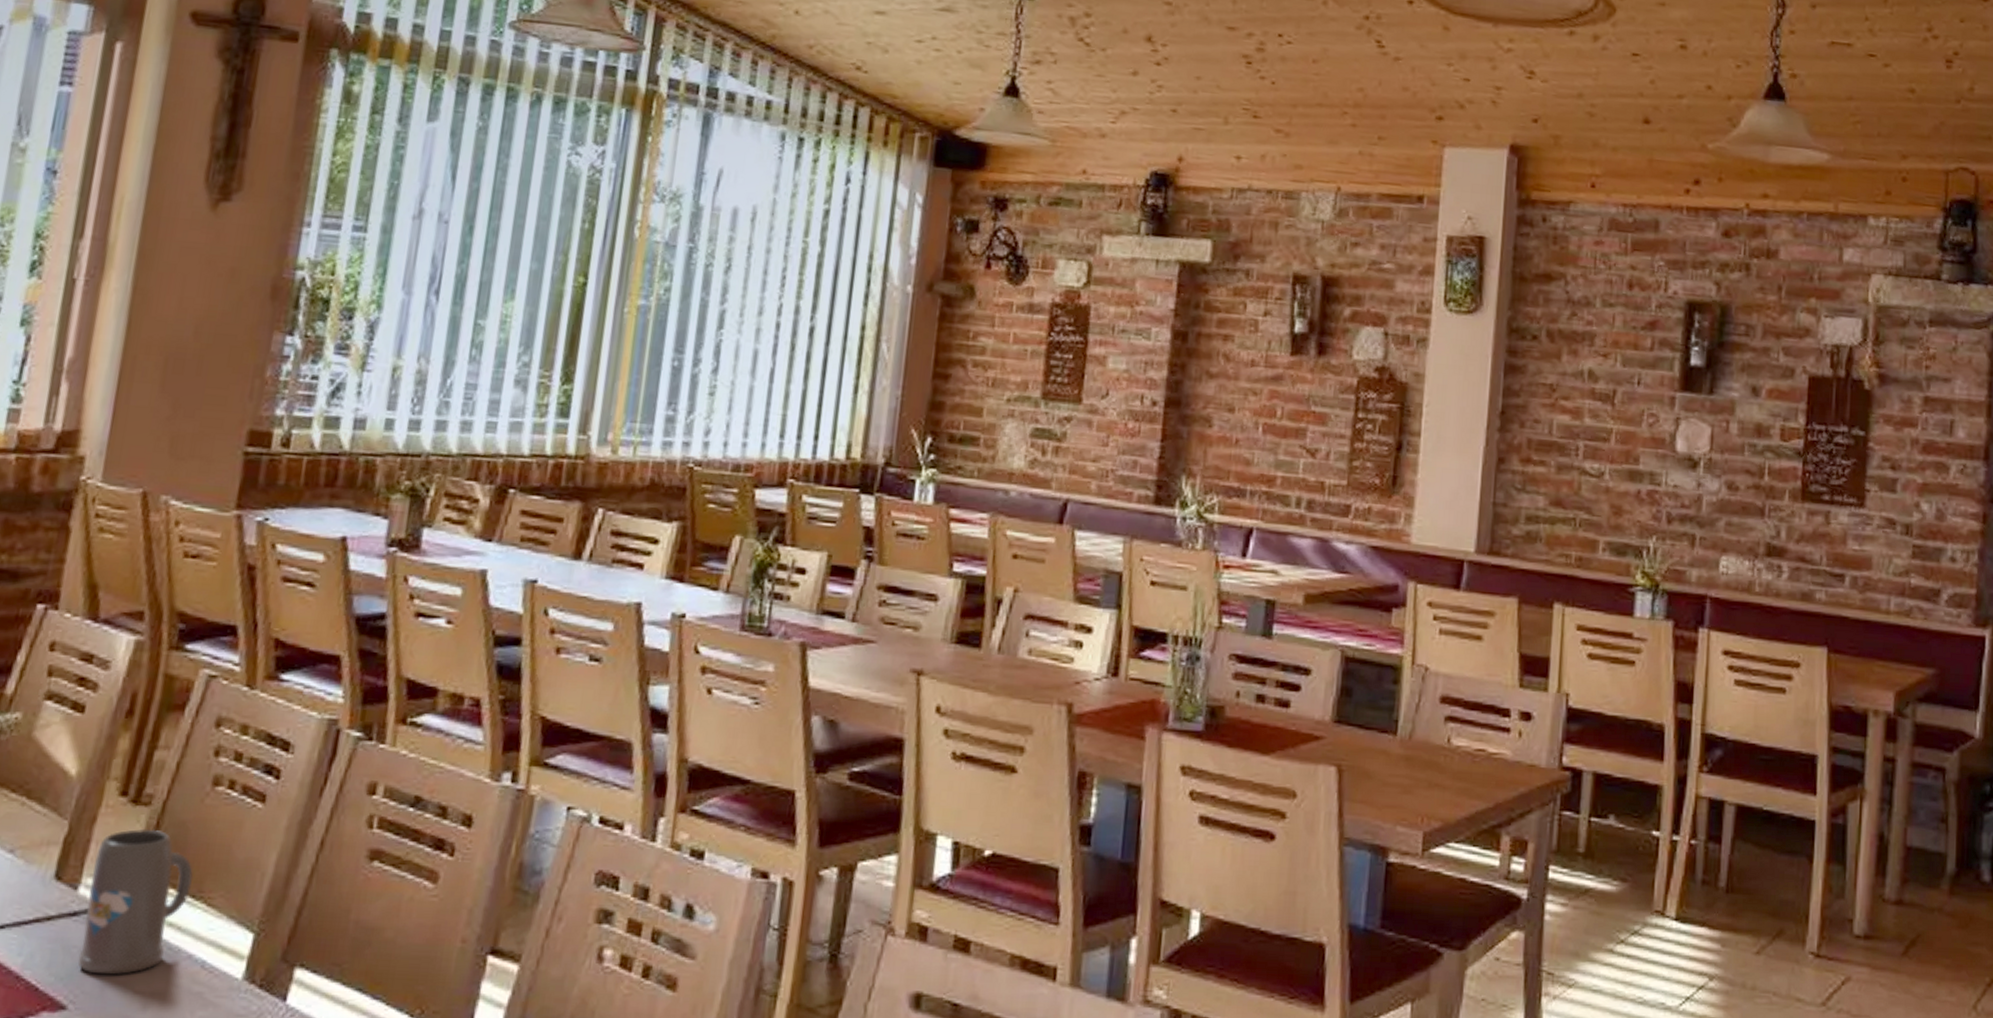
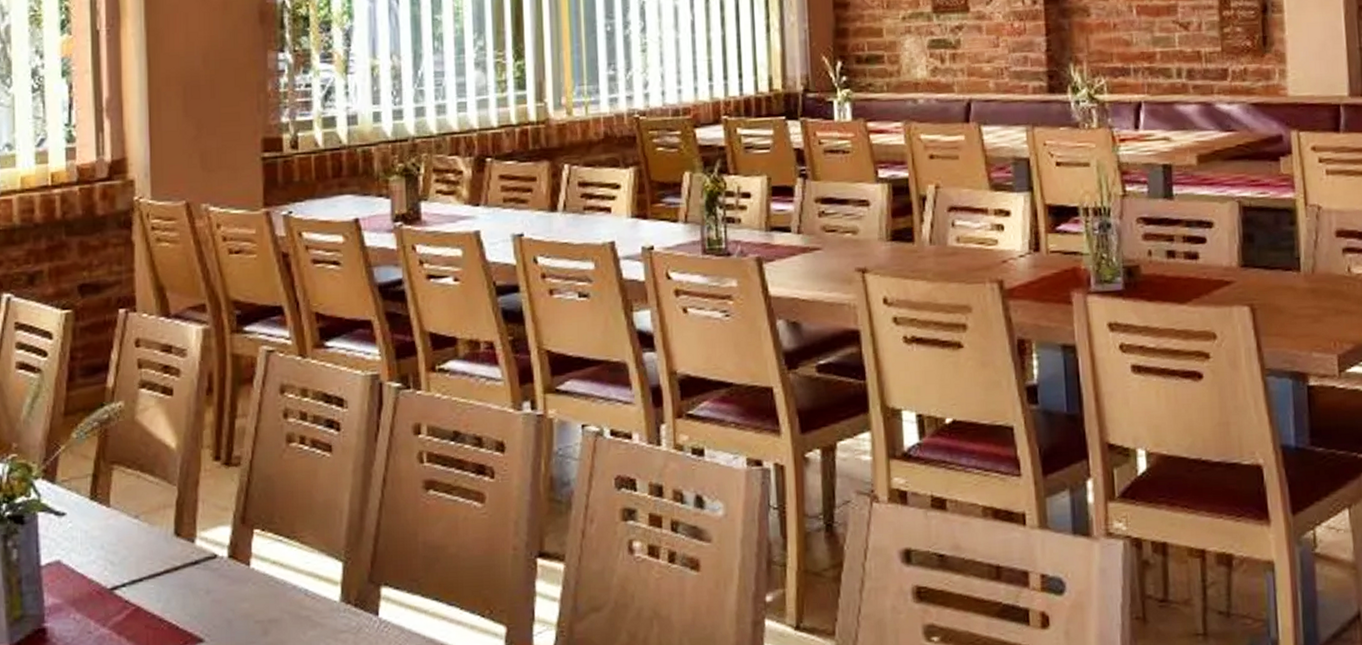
beer mug: present [77,828,194,975] -> none [203,485,286,610]

